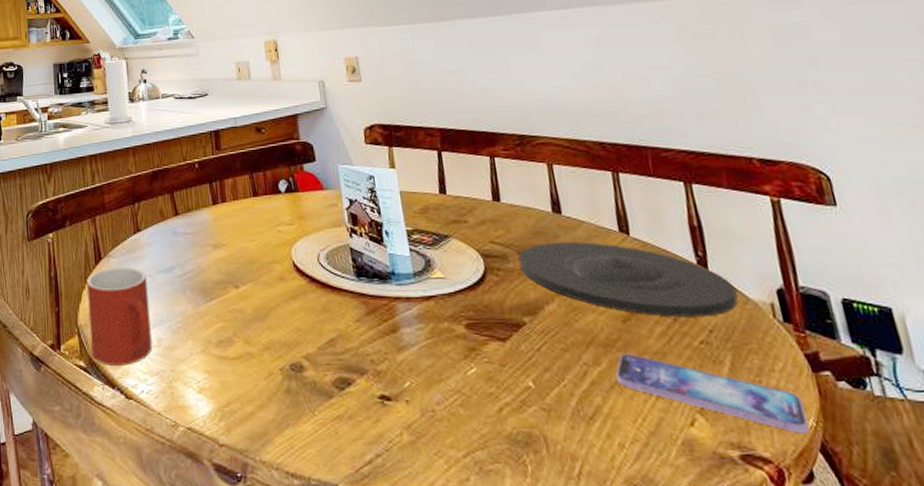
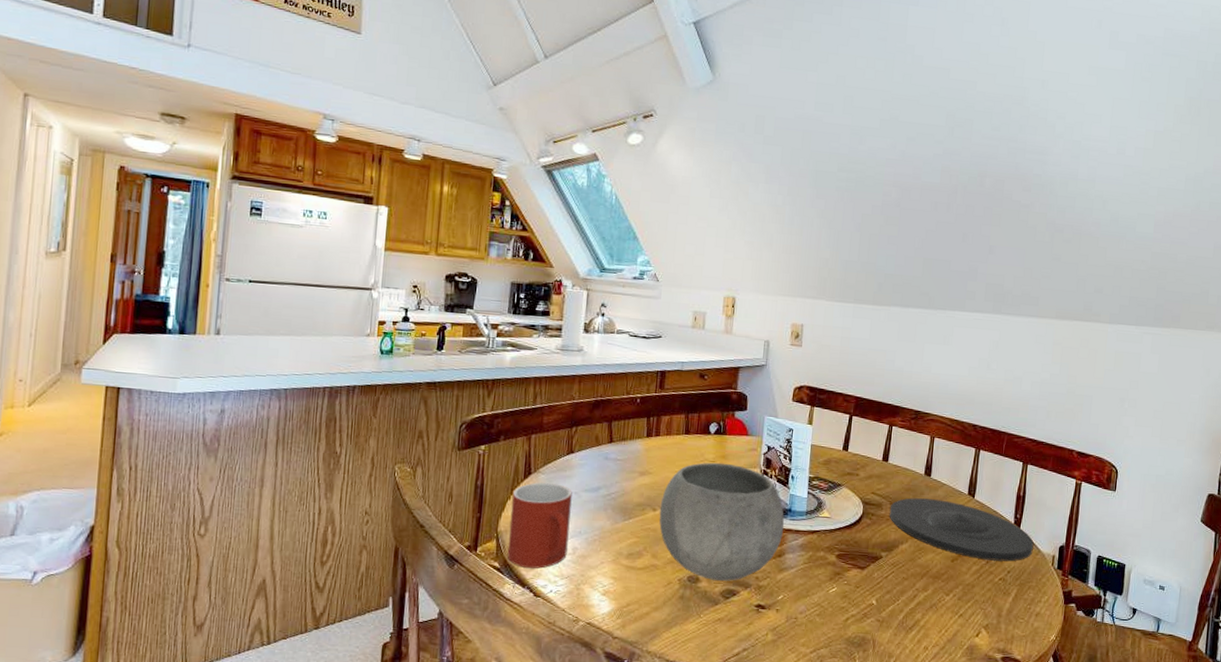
bowl: none [241,224,392,367] -> present [659,462,784,581]
smartphone: present [616,353,810,435] -> none [936,583,1052,645]

